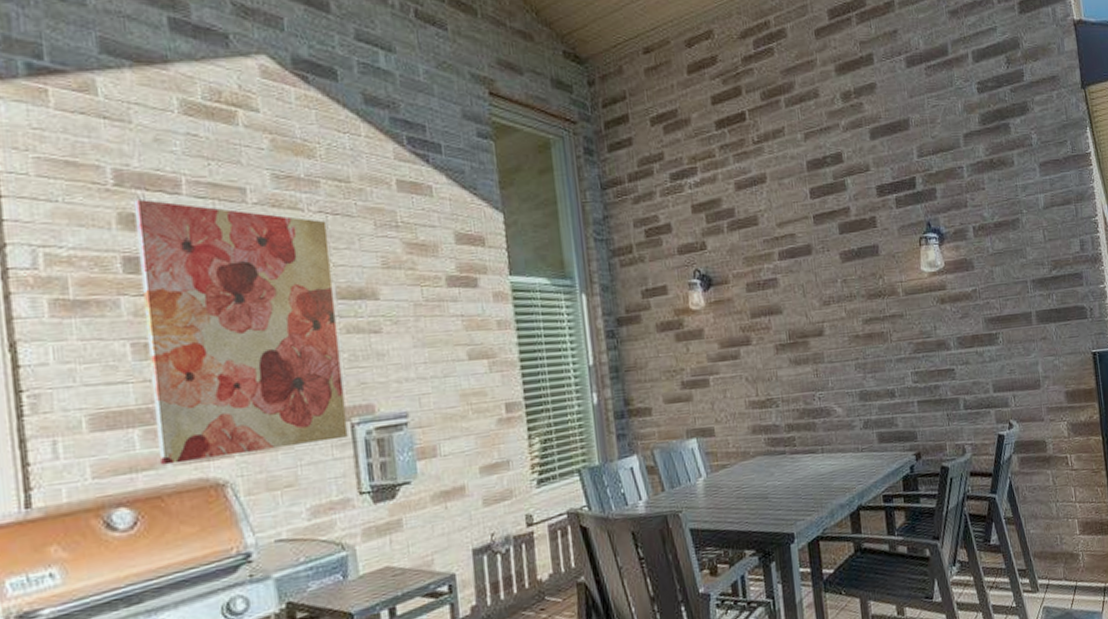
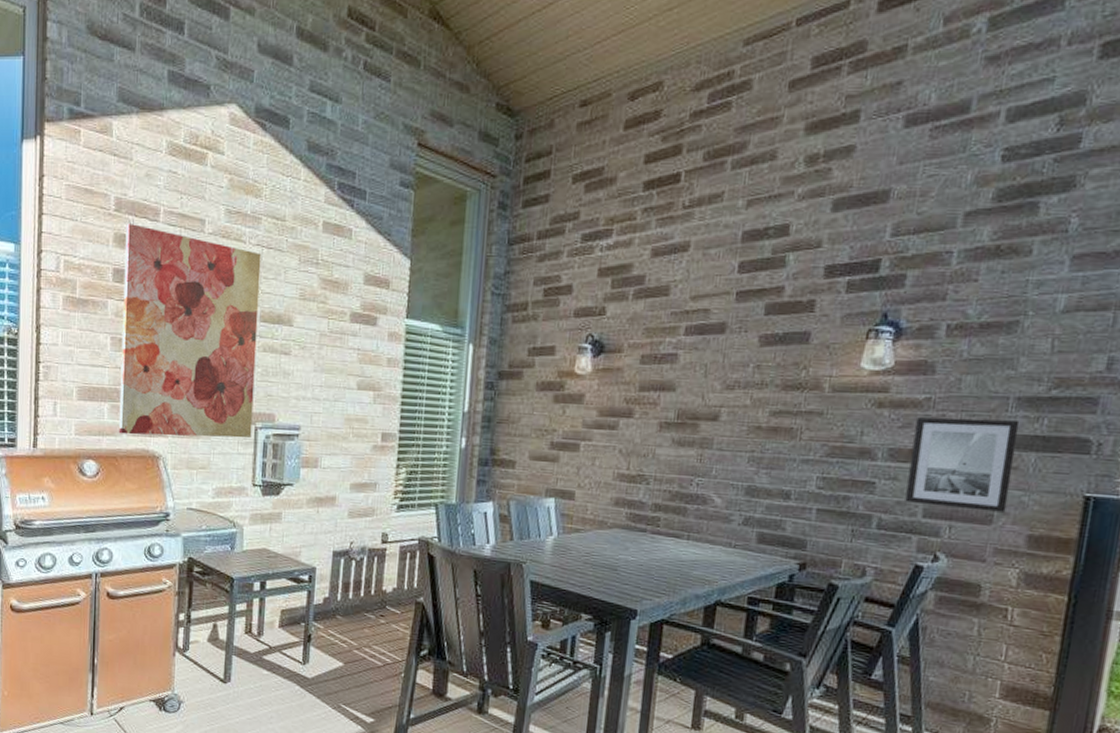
wall art: none [970,299,1047,382] -> present [905,417,1020,512]

